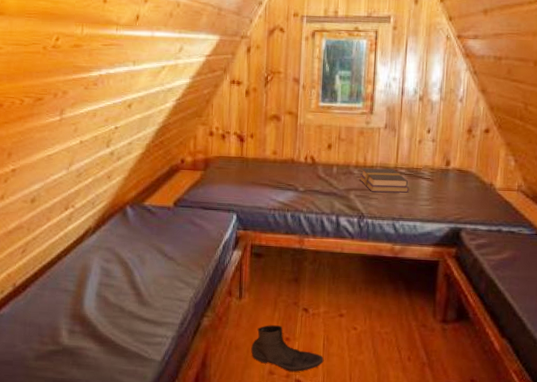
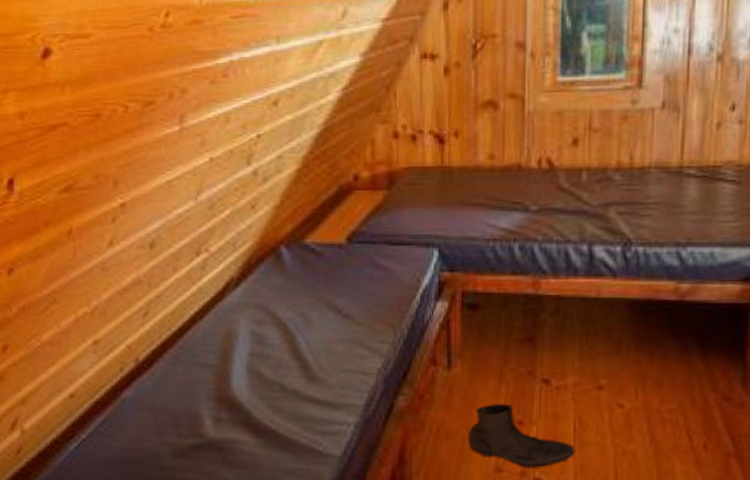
book: present [360,168,409,193] -> none [624,169,703,207]

